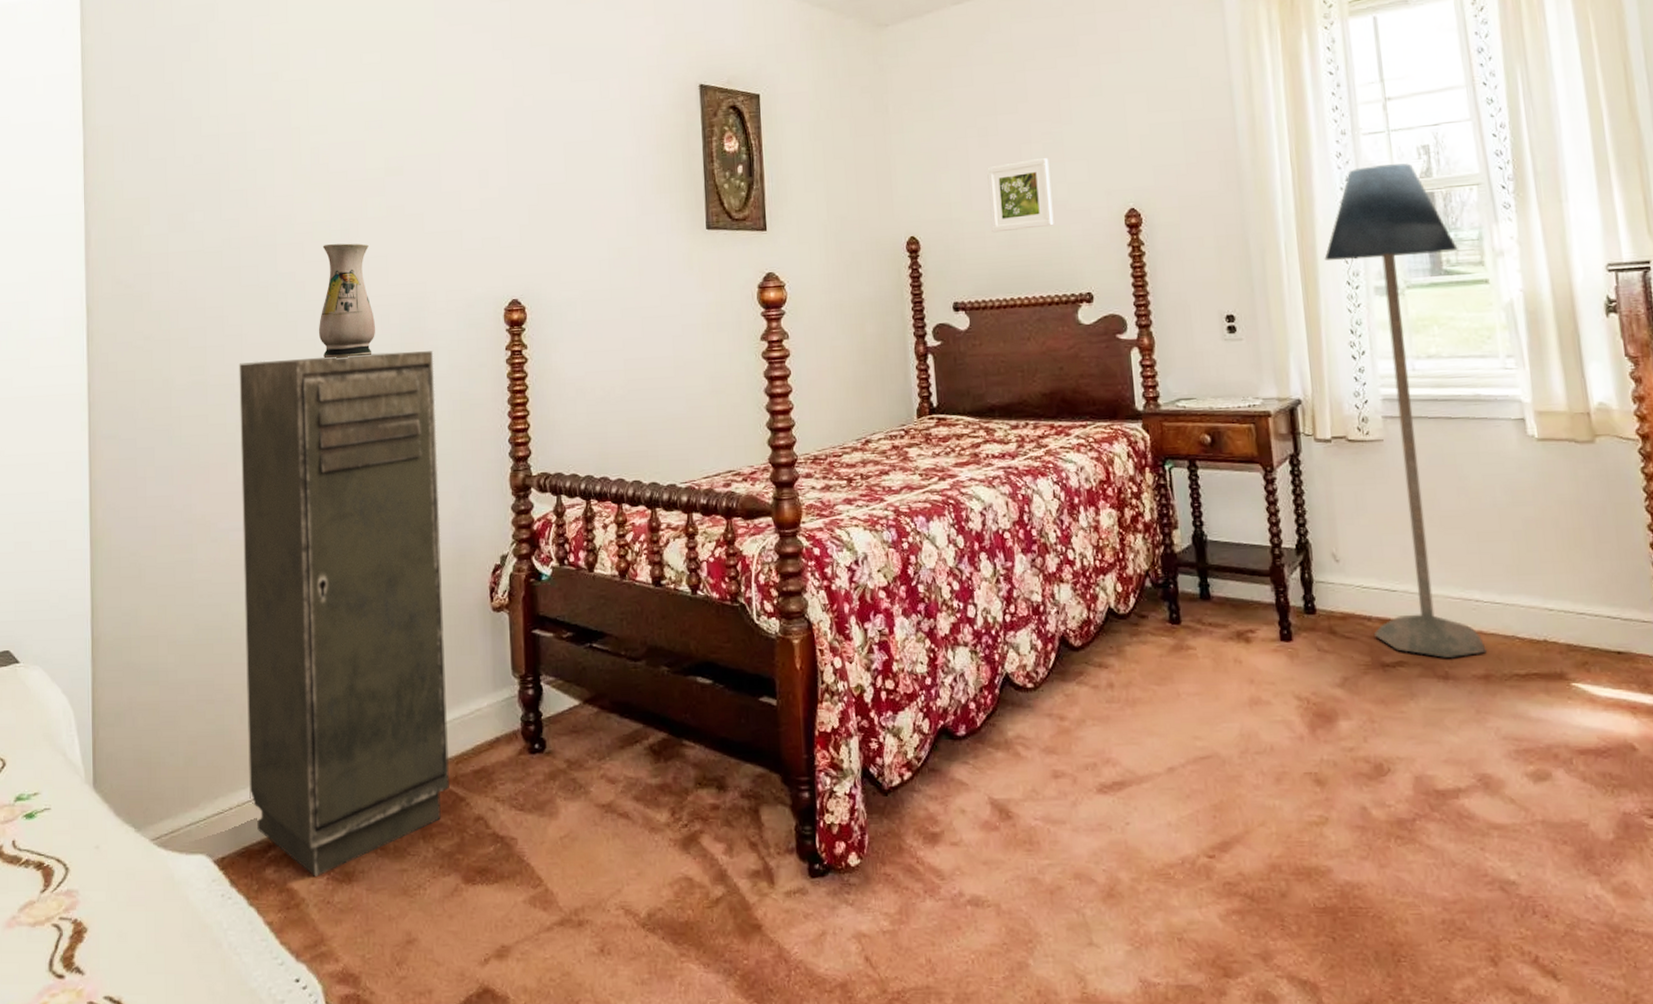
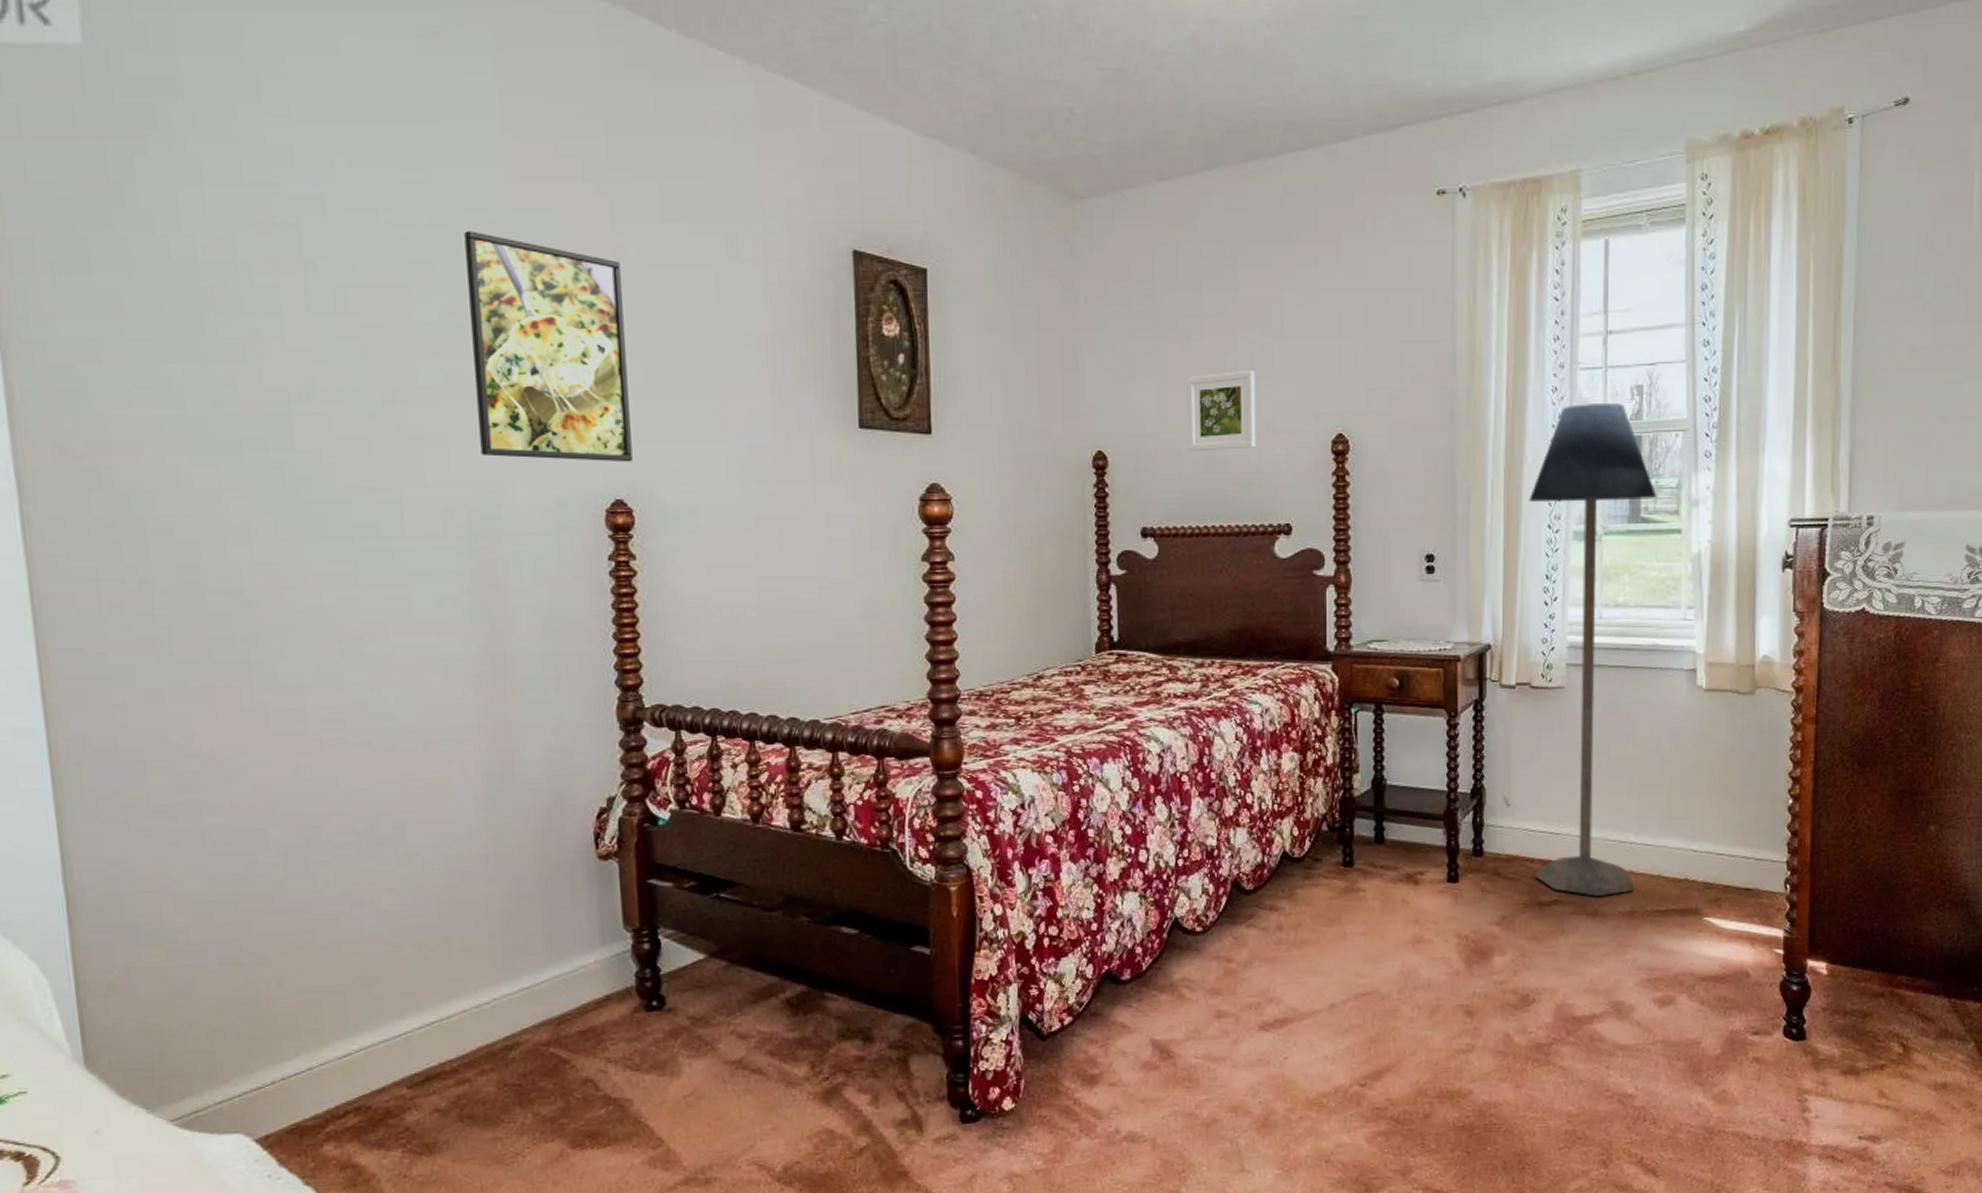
storage cabinet: present [239,351,450,878] -> none [248,557,550,1152]
vase: present [318,243,375,359] -> none [357,418,436,562]
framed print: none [405,95,526,270] -> present [464,231,633,463]

